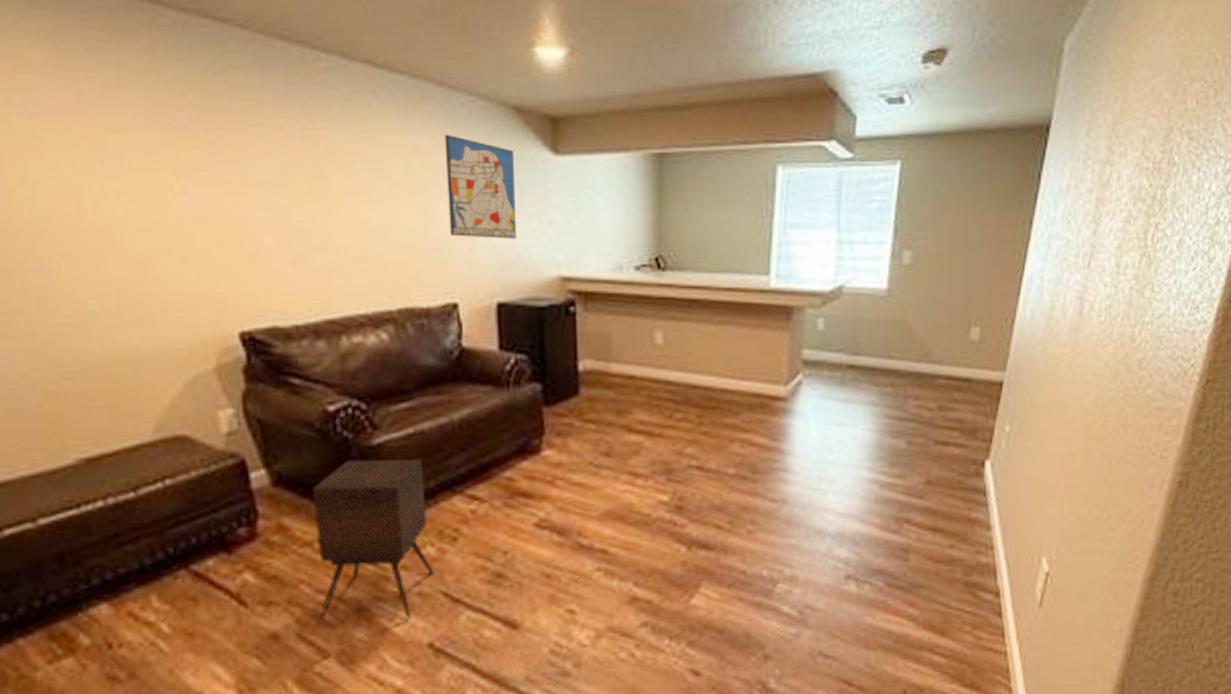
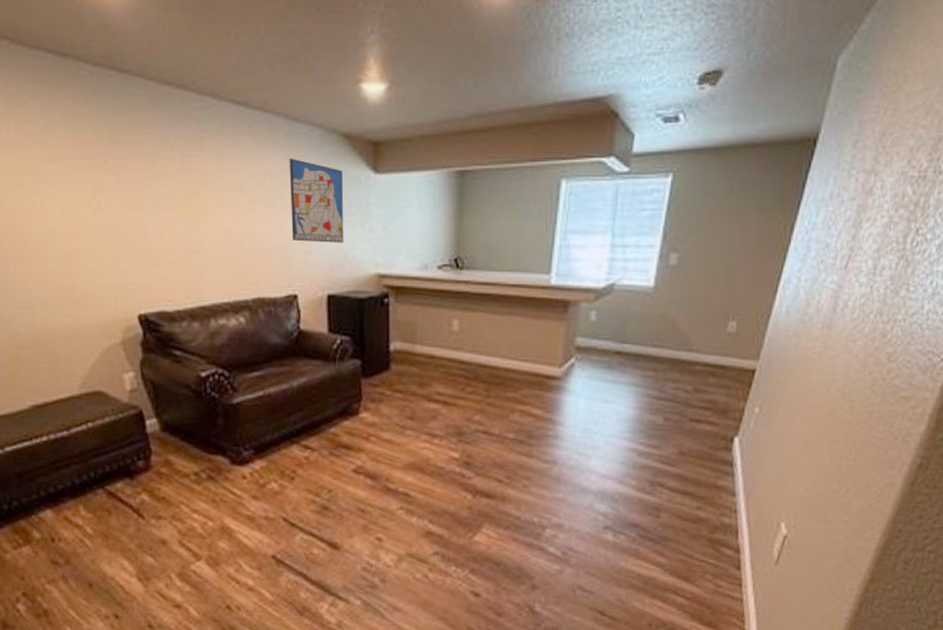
side table: present [311,458,434,624] -> none [188,414,277,536]

